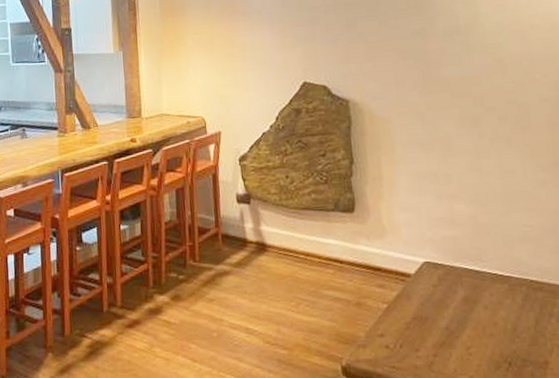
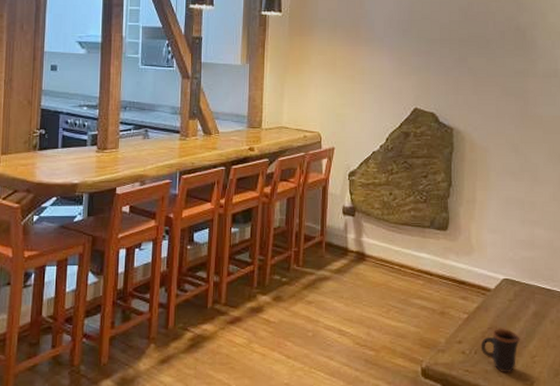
mug: none [405,317,452,368] -> present [480,328,521,374]

